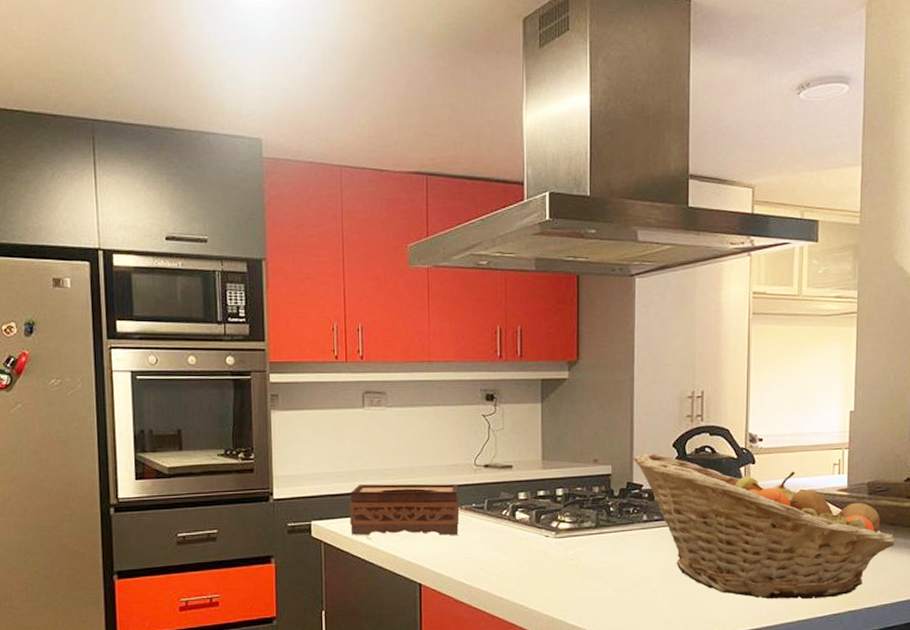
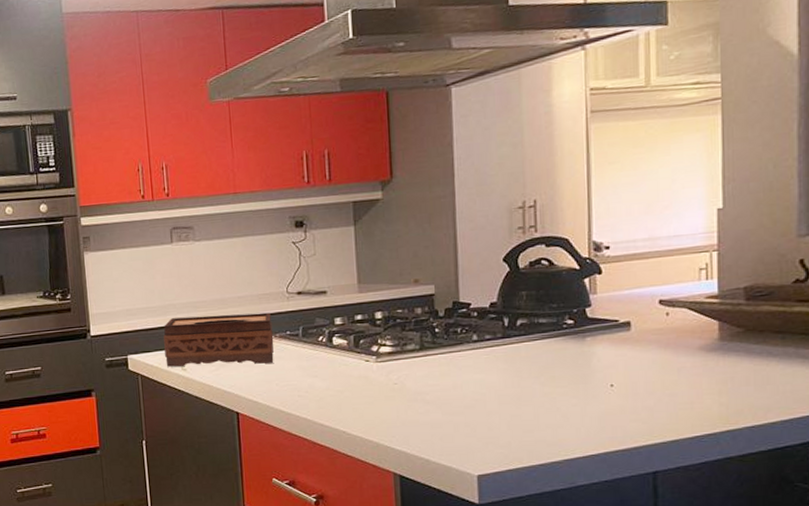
fruit basket: present [633,453,896,600] -> none [458,269,784,420]

